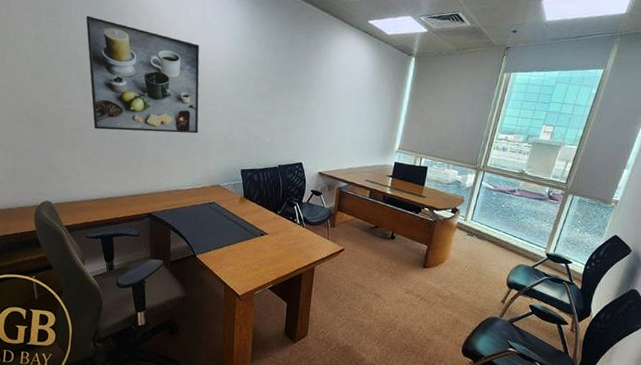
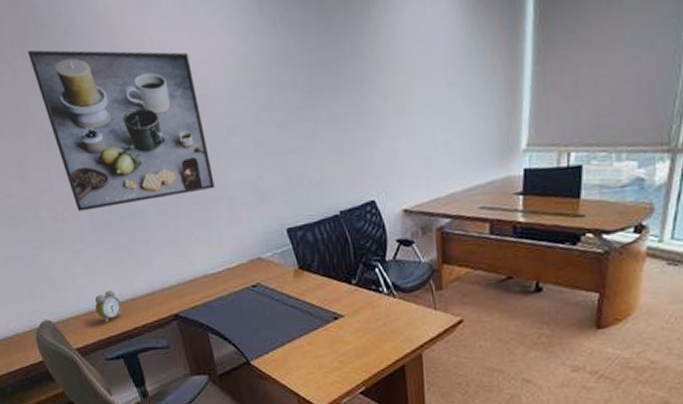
alarm clock: none [88,187,110,211] -> present [94,290,122,323]

